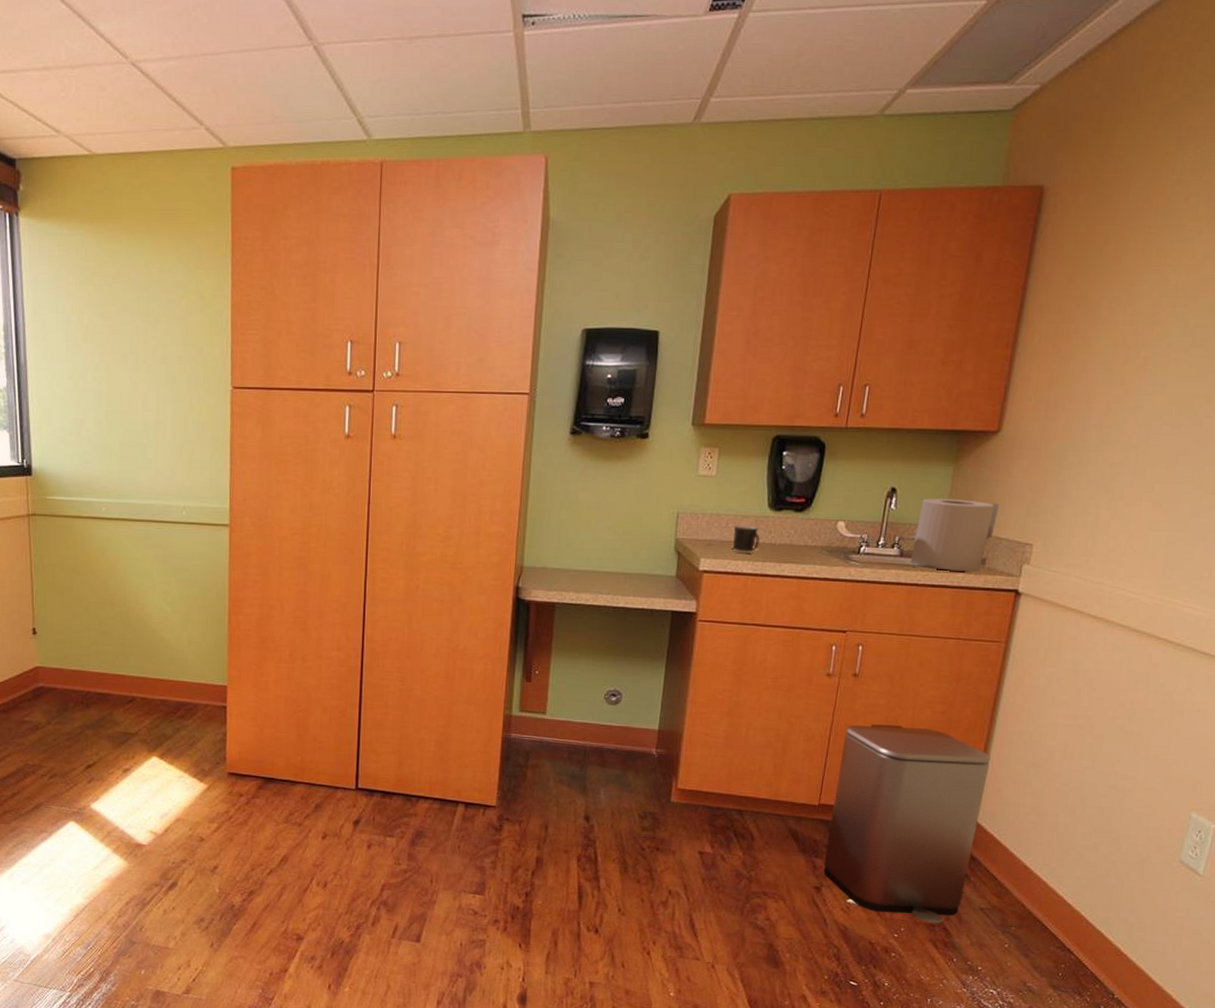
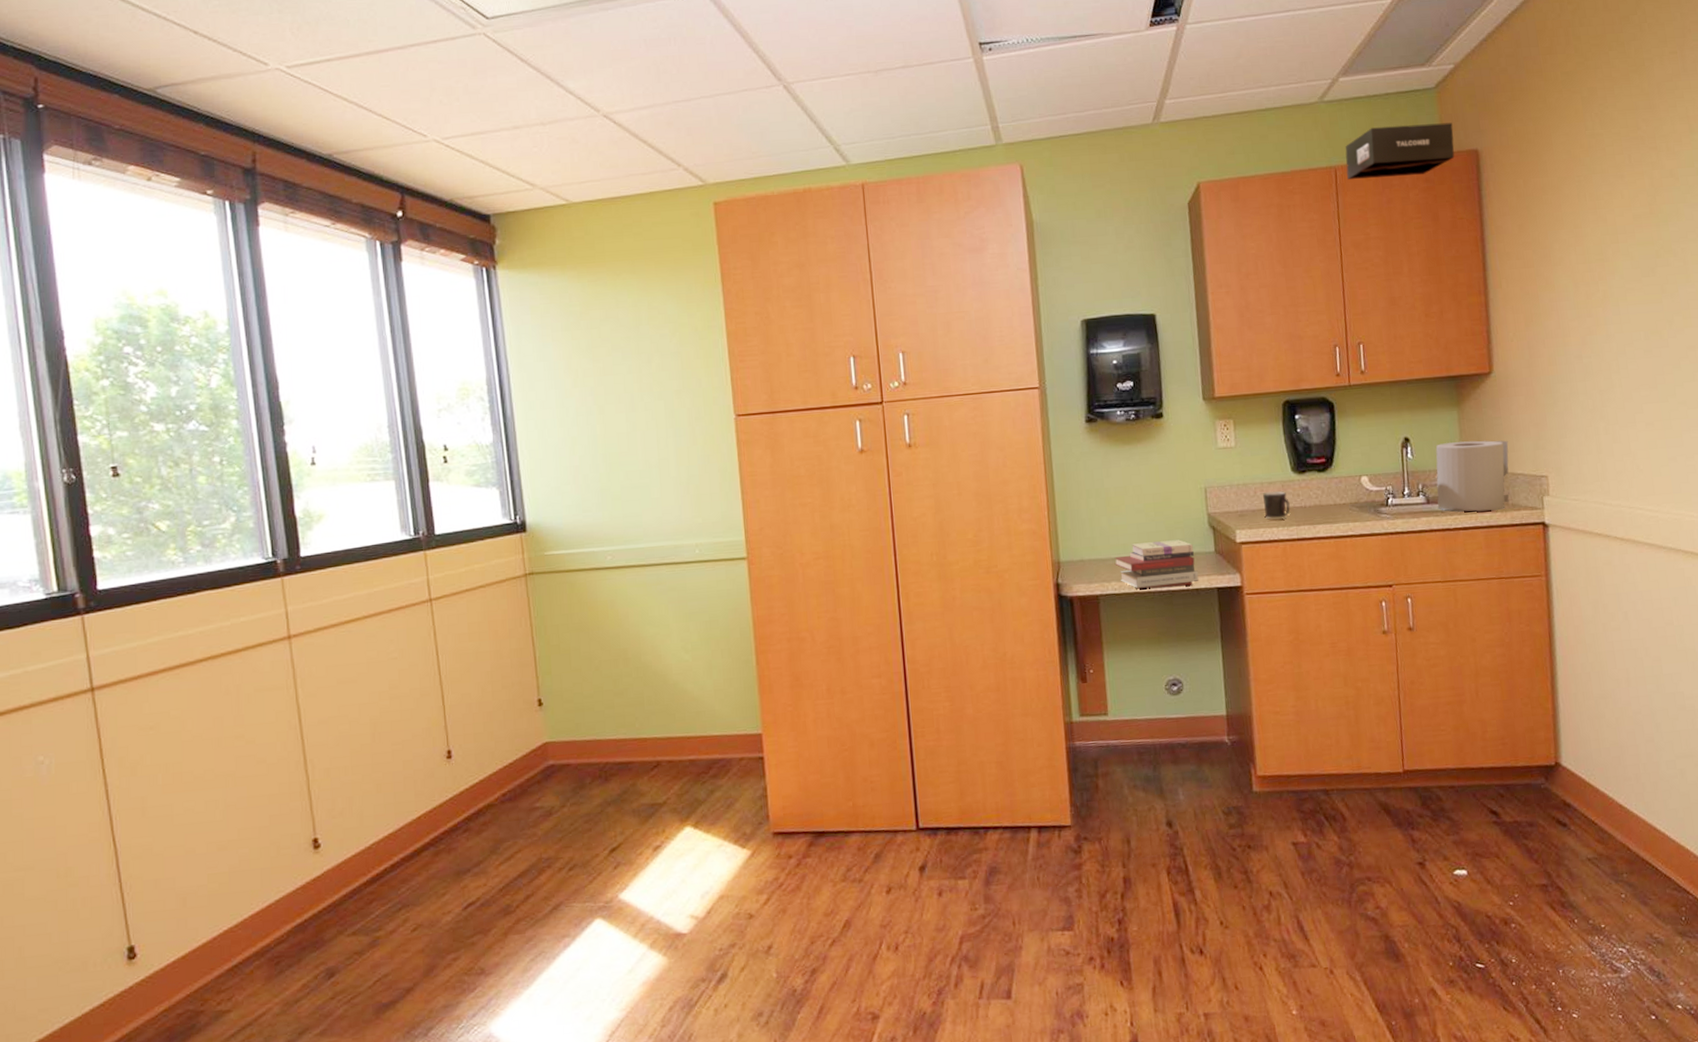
books: none [575,558,656,605] -> present [1114,540,1199,589]
pedal bin: present [823,724,990,924] -> none [1413,674,1568,884]
box: none [891,150,1022,209] -> present [1345,122,1455,179]

